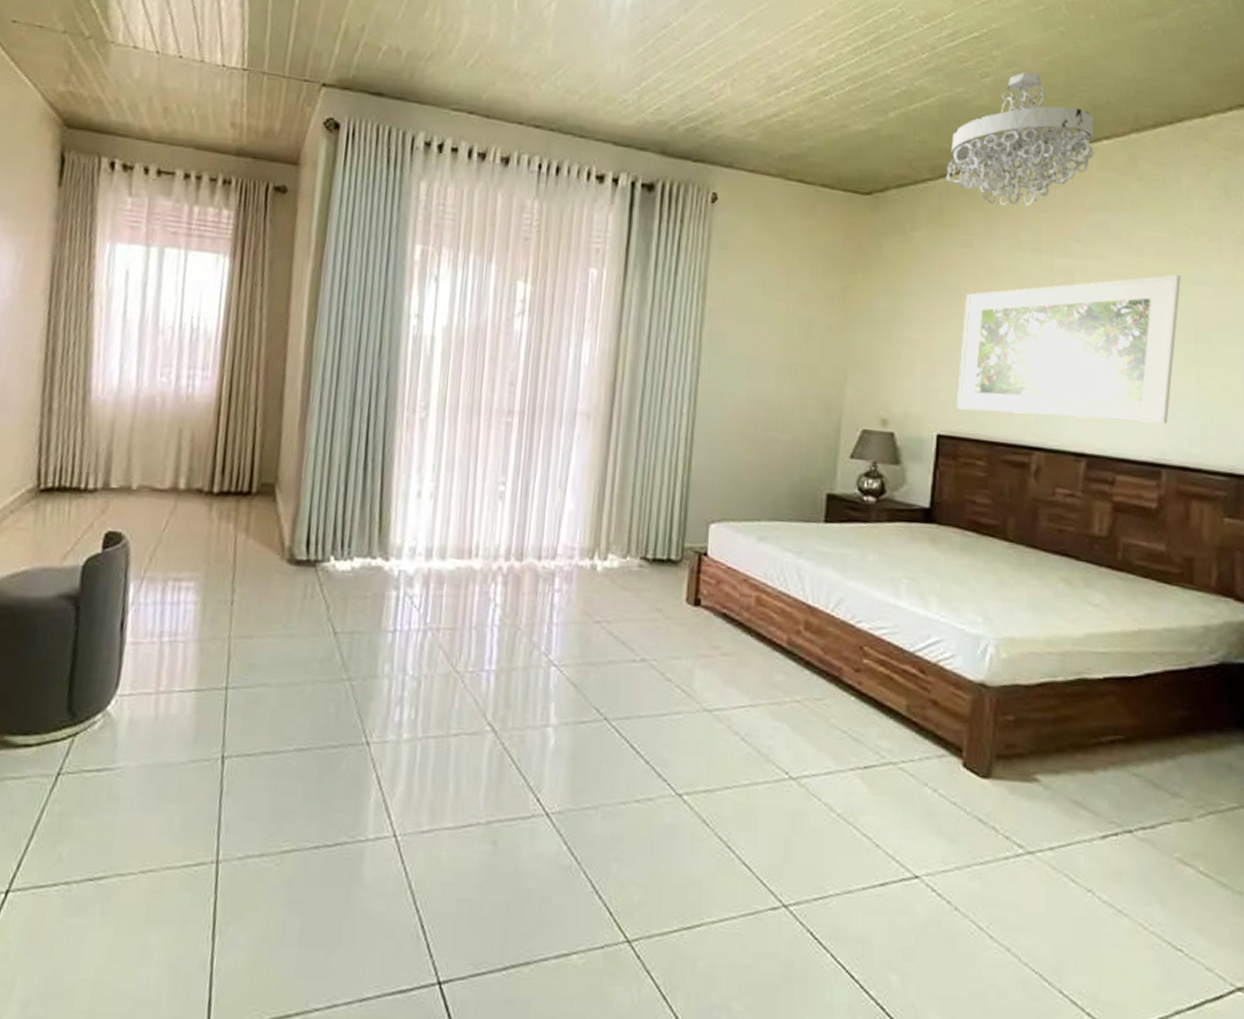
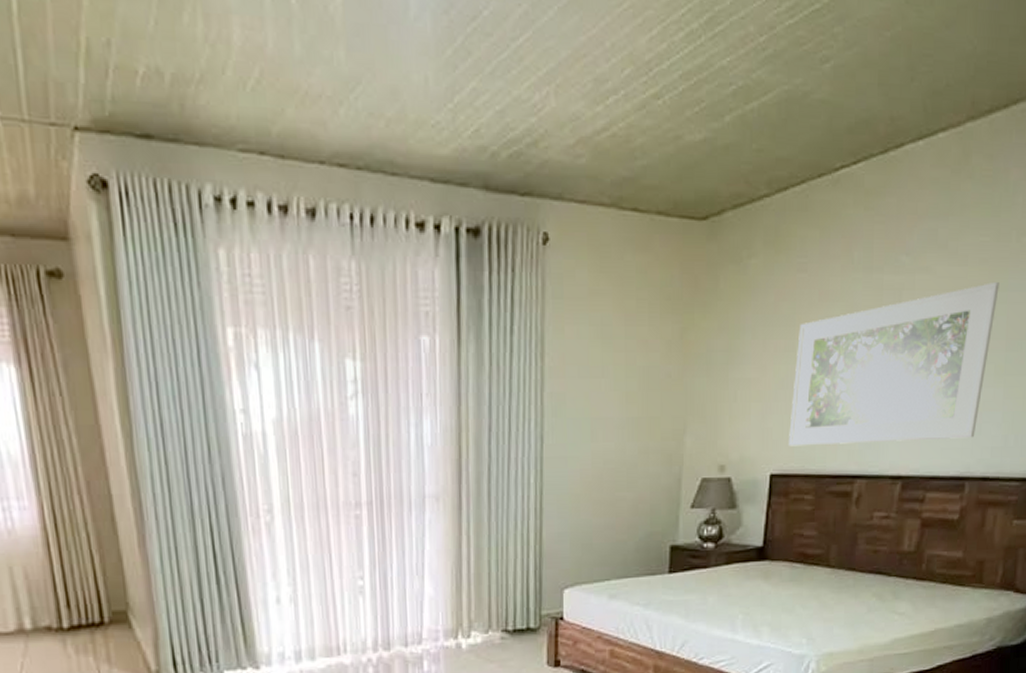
chandelier: present [945,71,1095,206] -> none [782,52,932,219]

